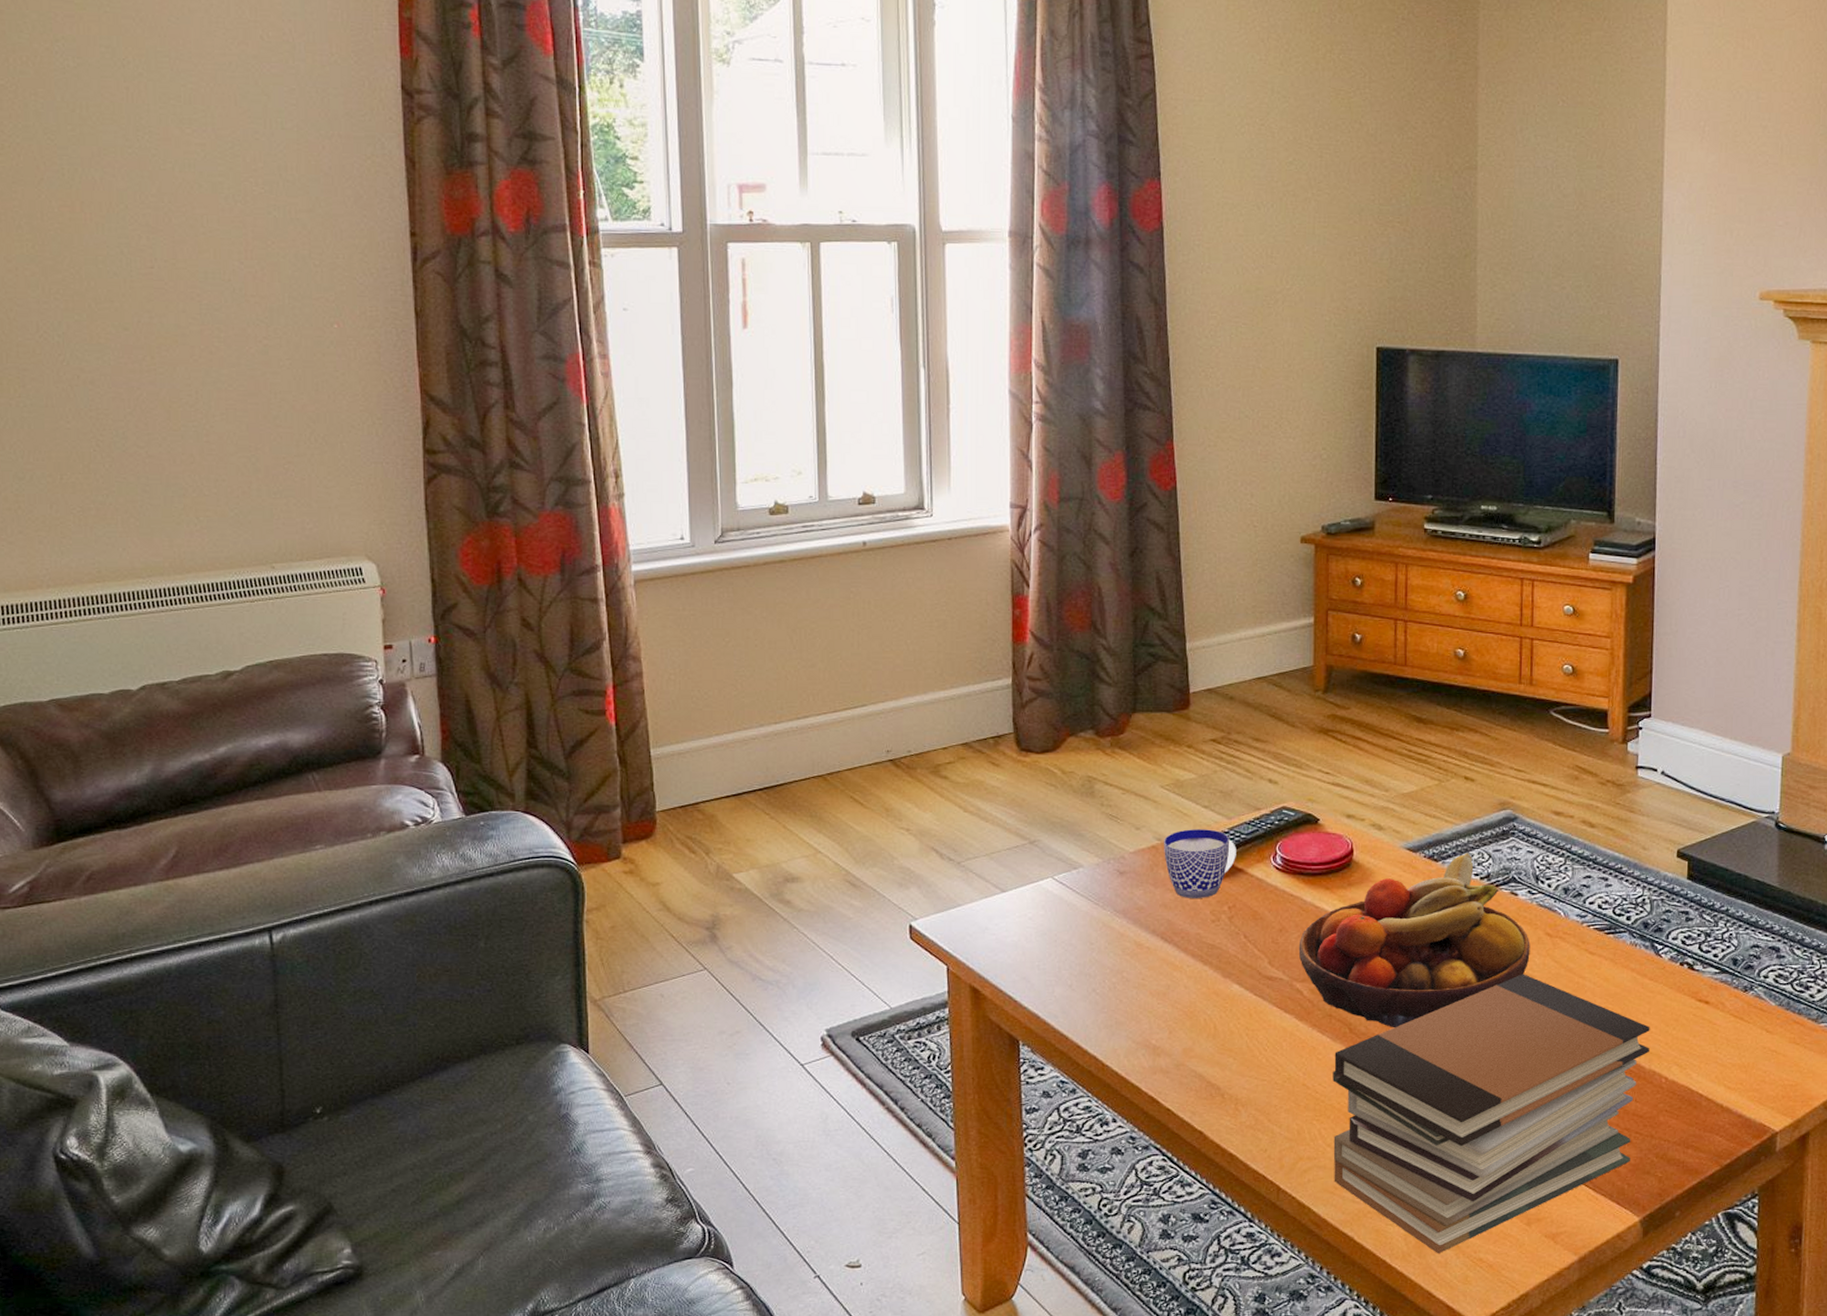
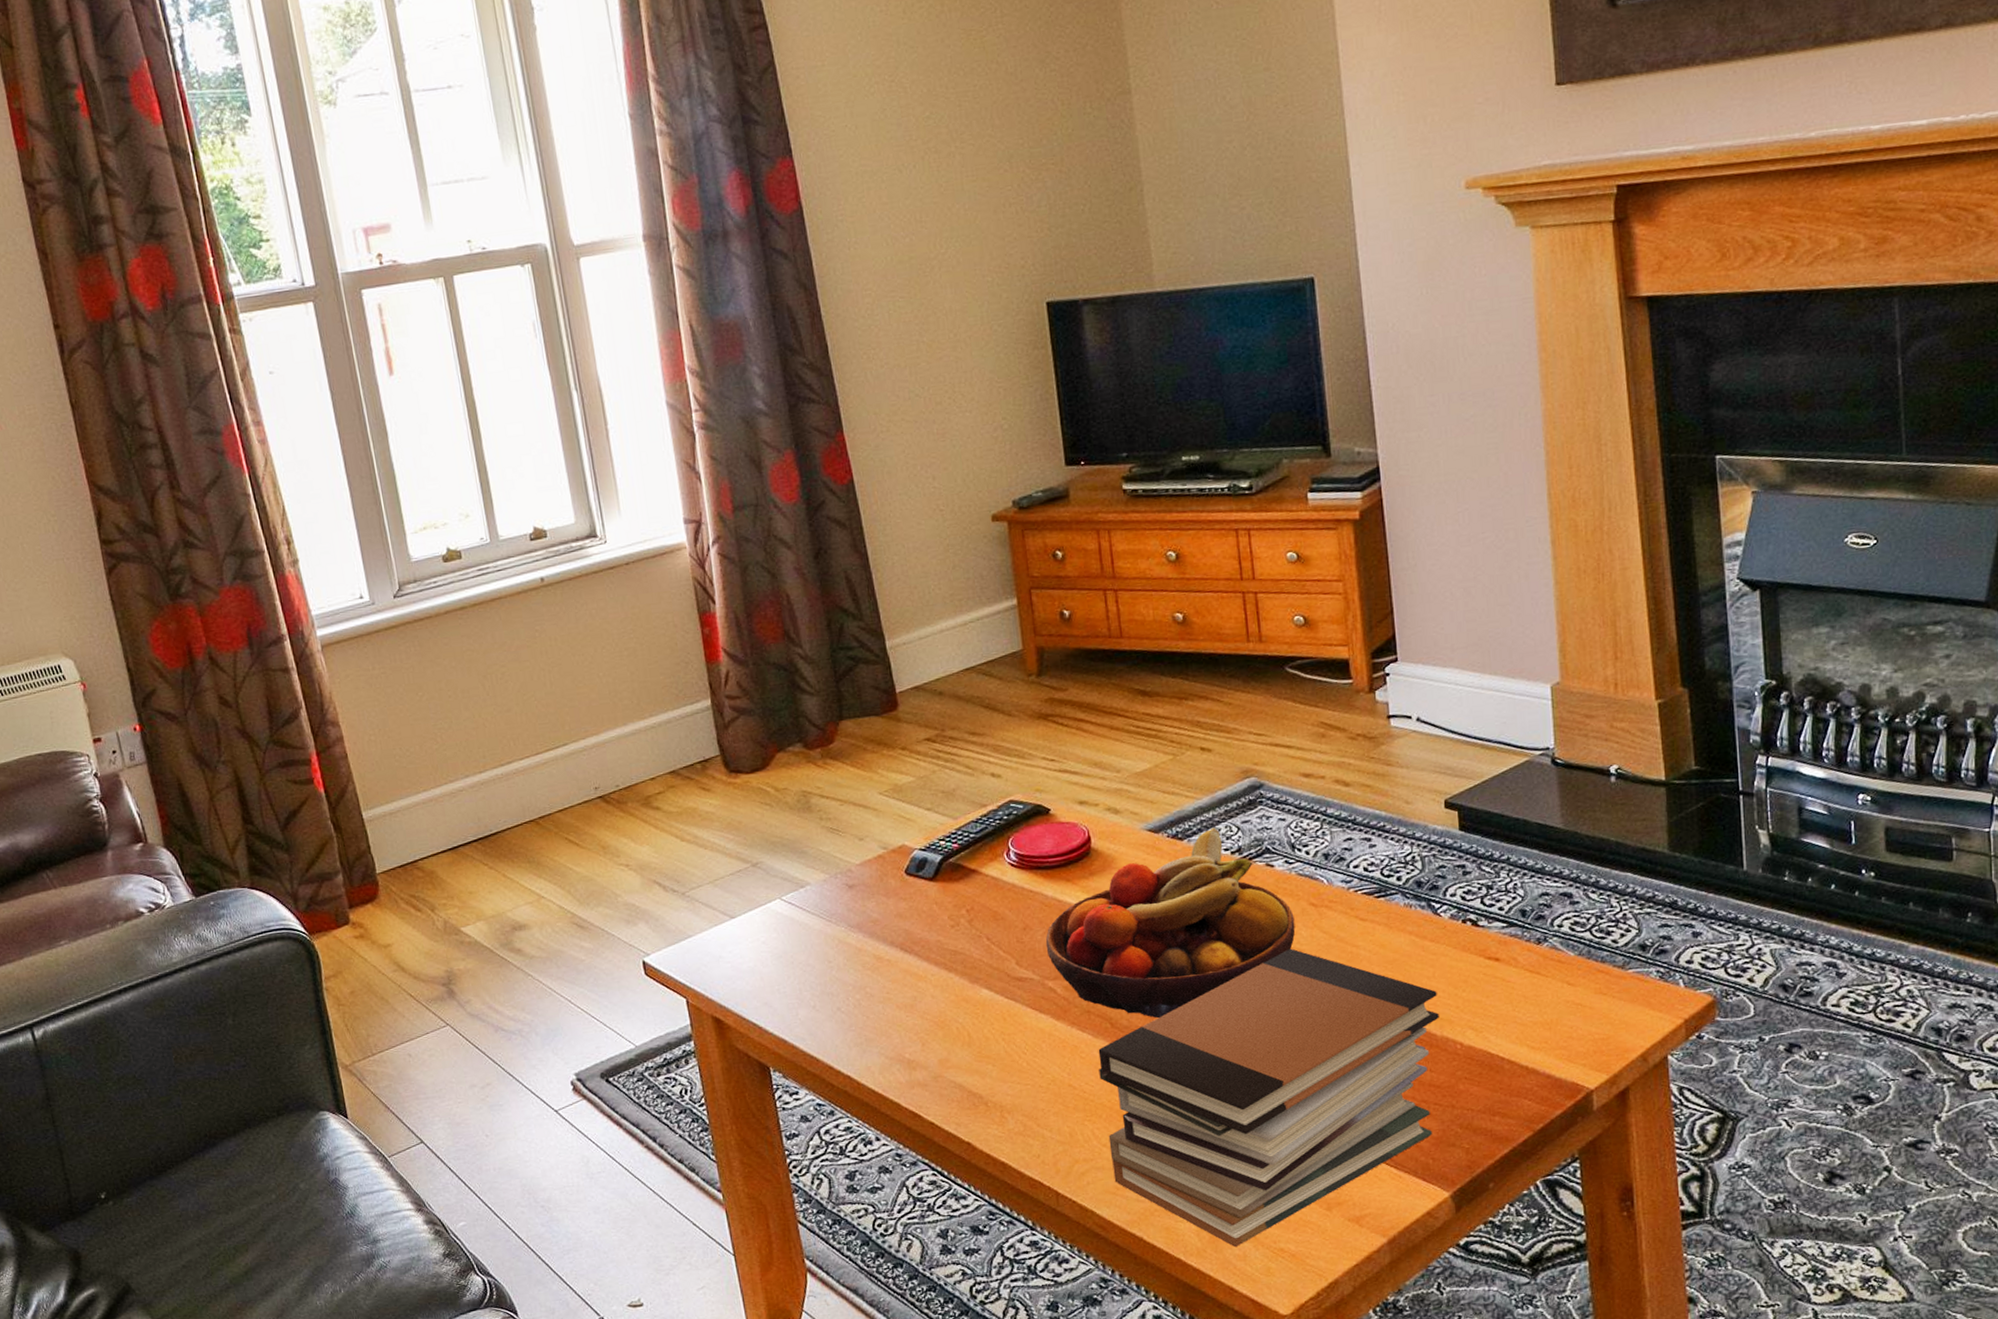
cup: present [1163,829,1236,898] -> none [889,832,968,906]

